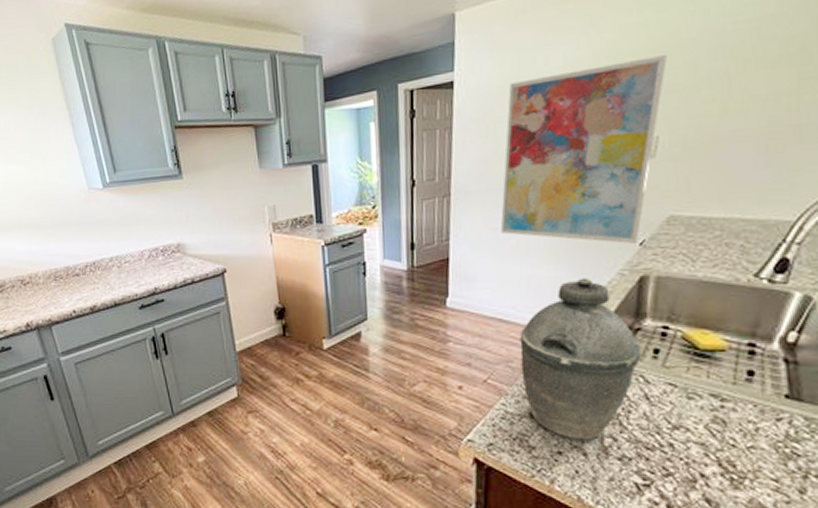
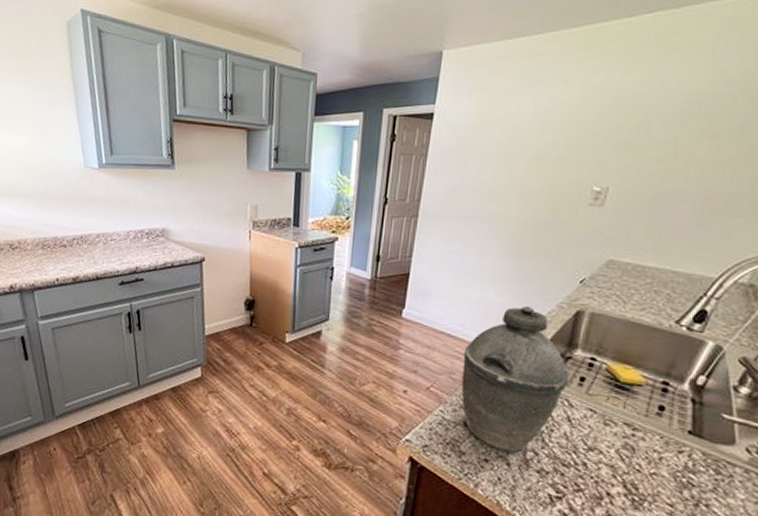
wall art: present [500,55,667,244] -> none [458,115,625,280]

